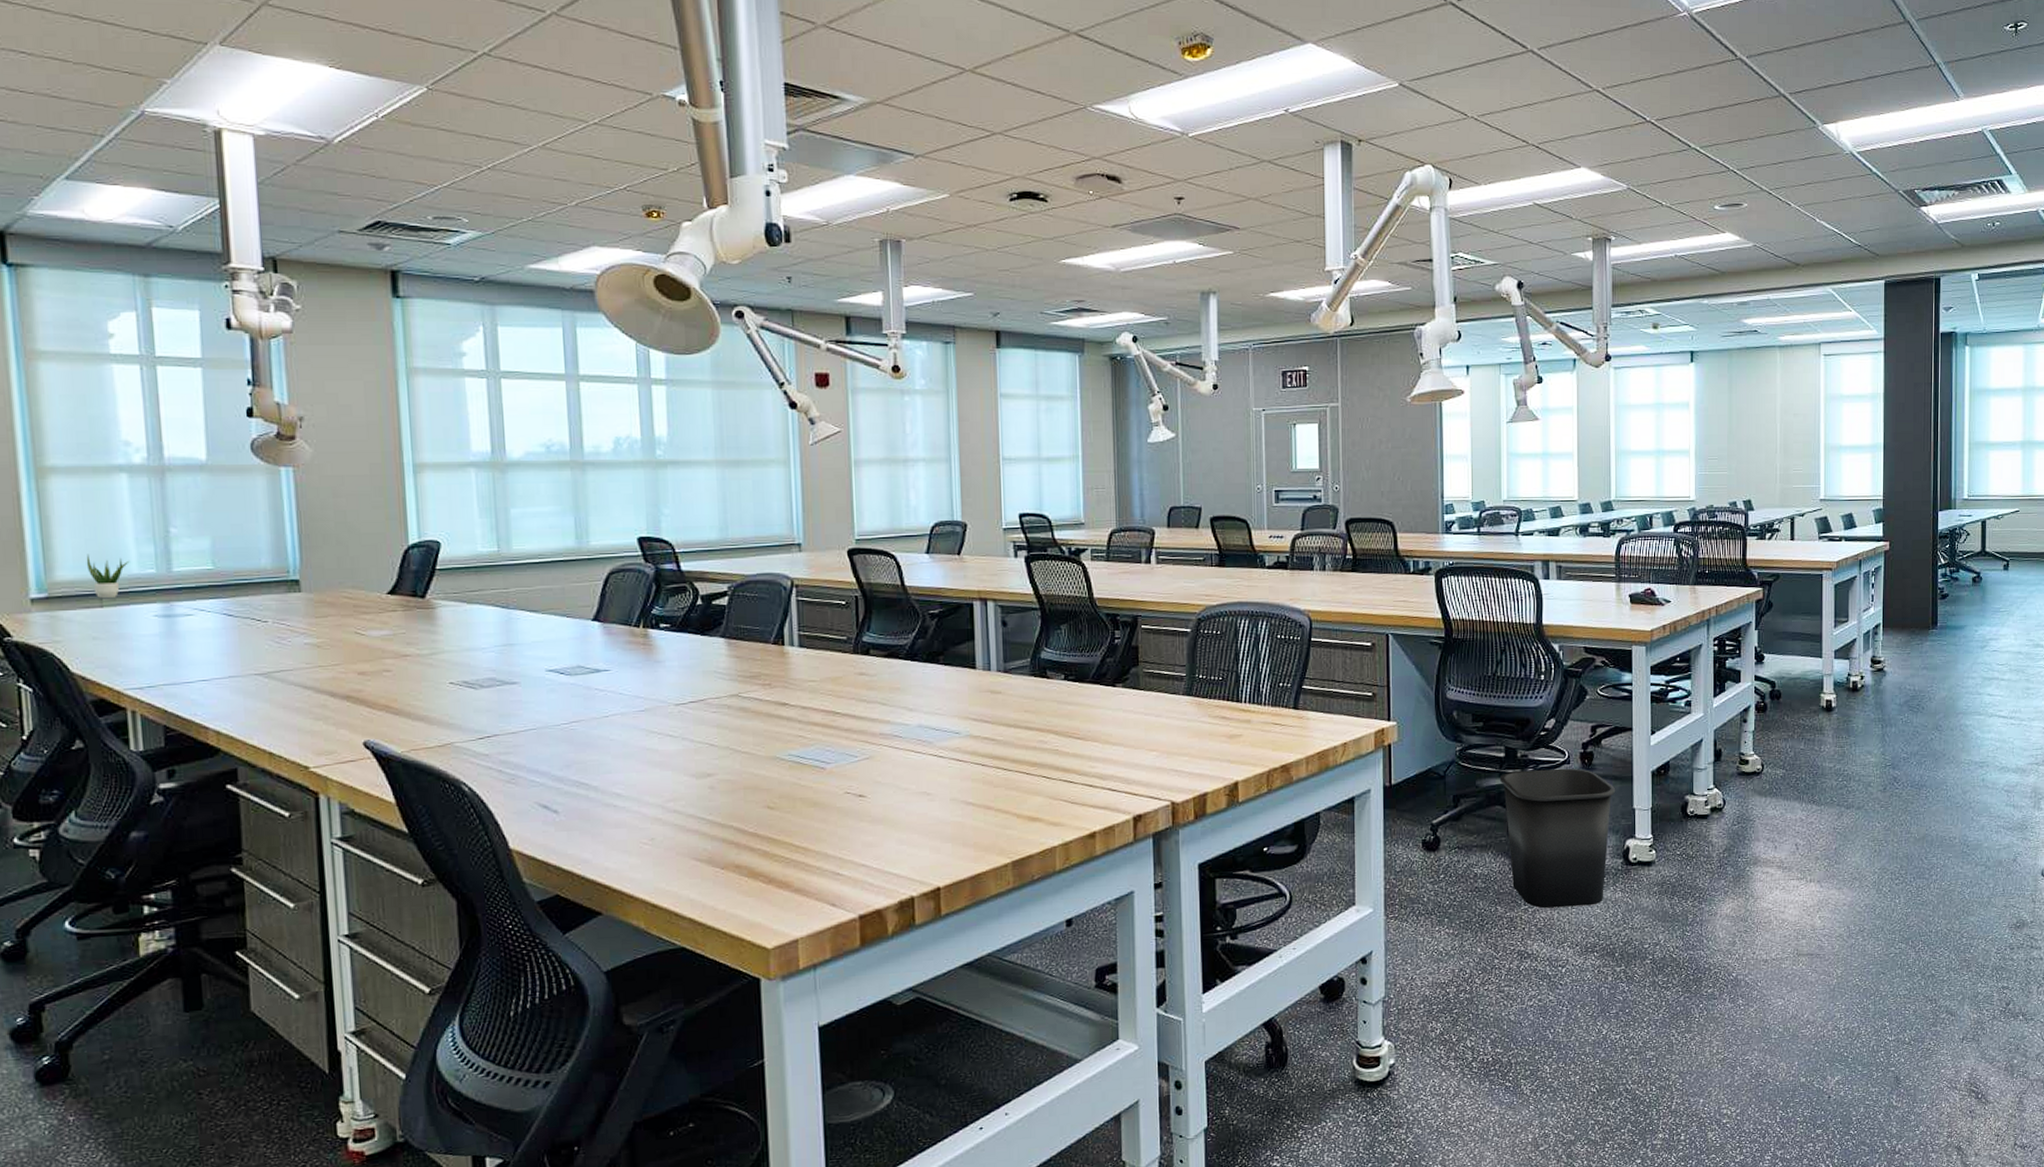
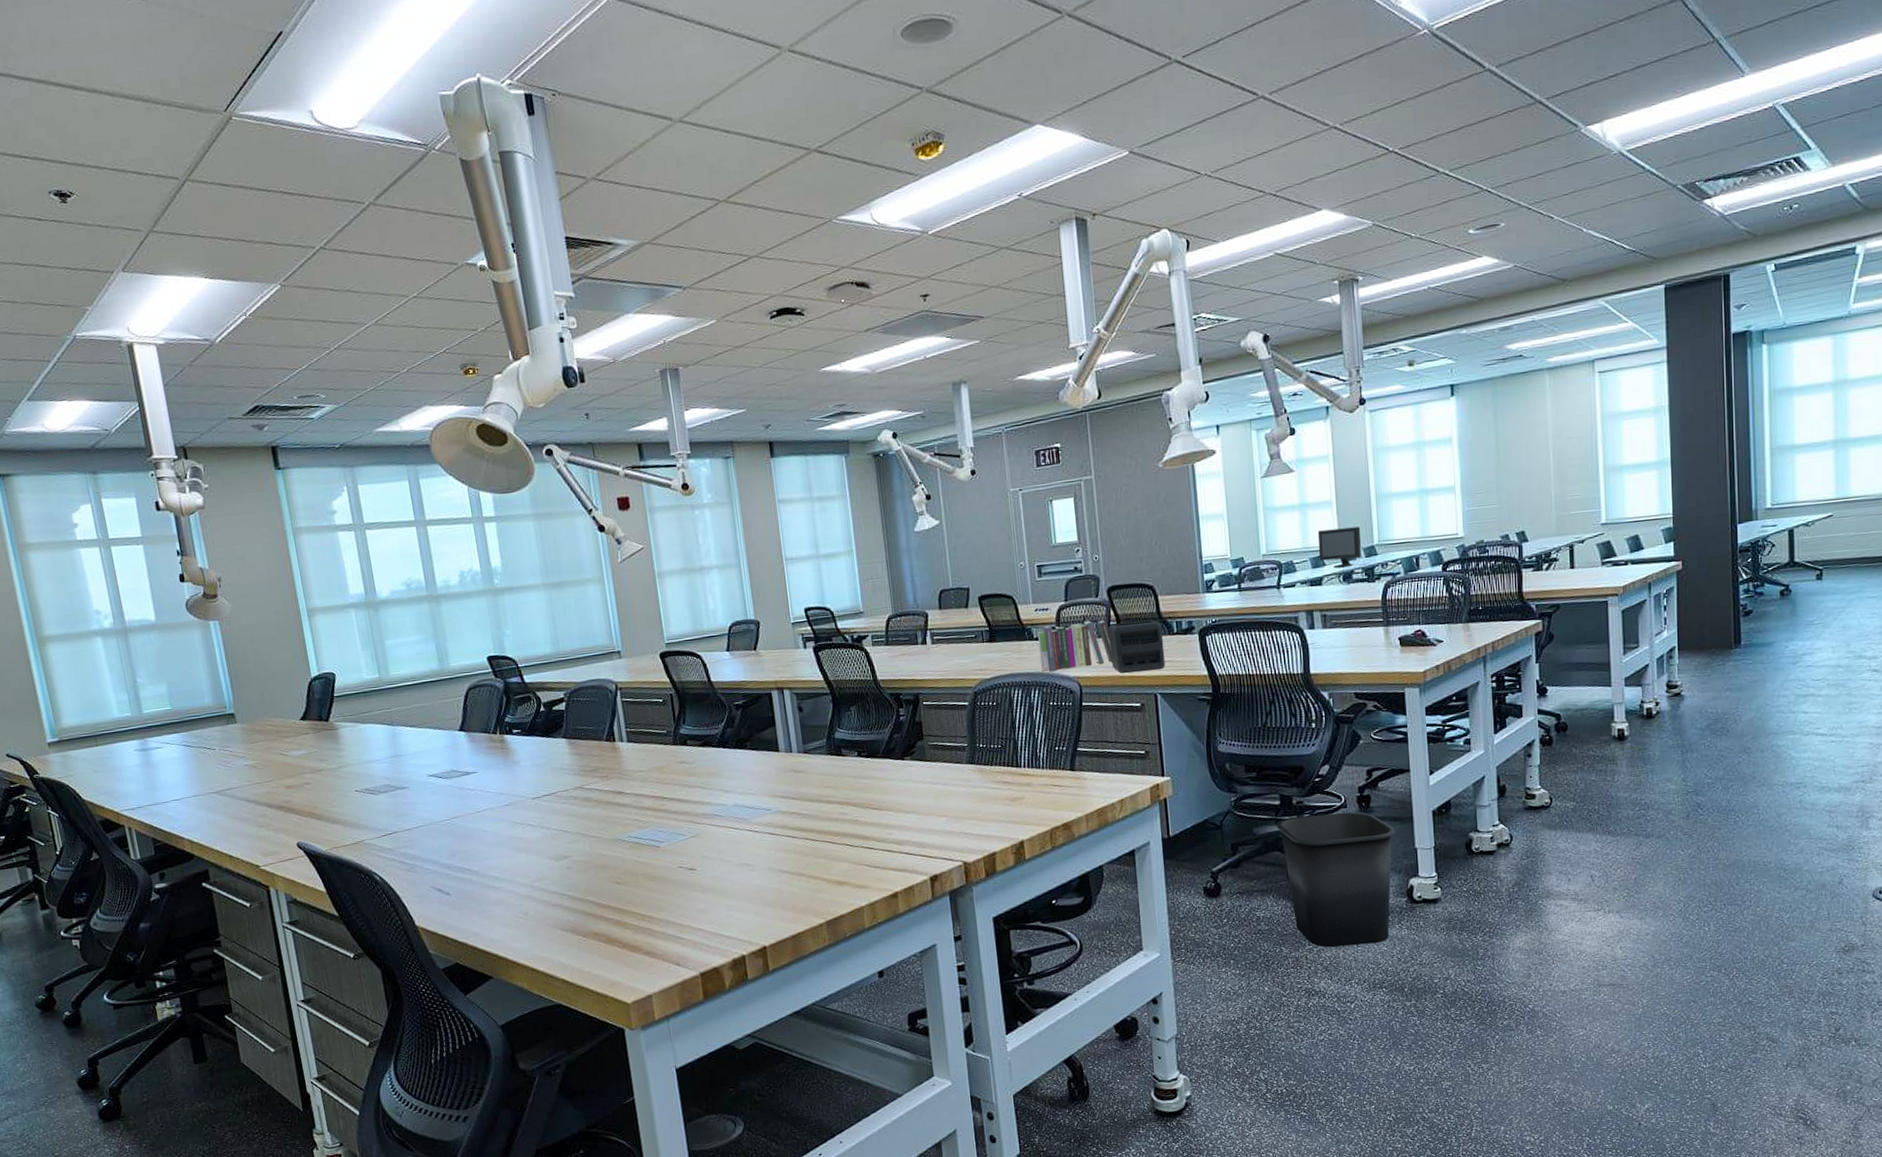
potted plant: present [86,553,130,599] -> none [81,704,112,740]
books: none [1269,552,1346,602] -> present [1037,620,1113,671]
desk organizer: none [1344,557,1400,611] -> present [1108,620,1166,674]
computer monitor: none [1558,481,1599,520] -> present [1317,526,1362,569]

